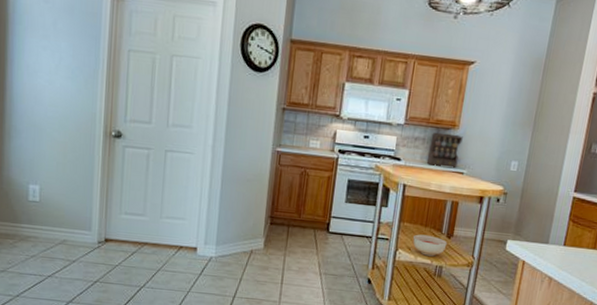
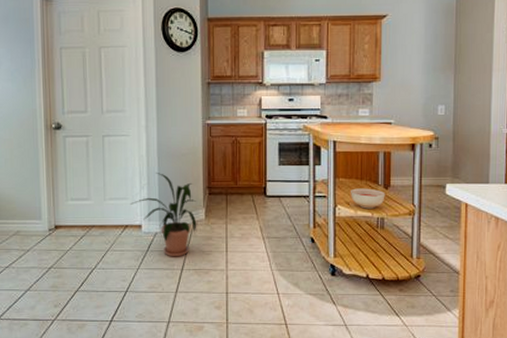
house plant: none [188,196,257,284] -> present [131,173,197,257]
spice rack: present [427,133,463,168] -> none [354,88,386,119]

